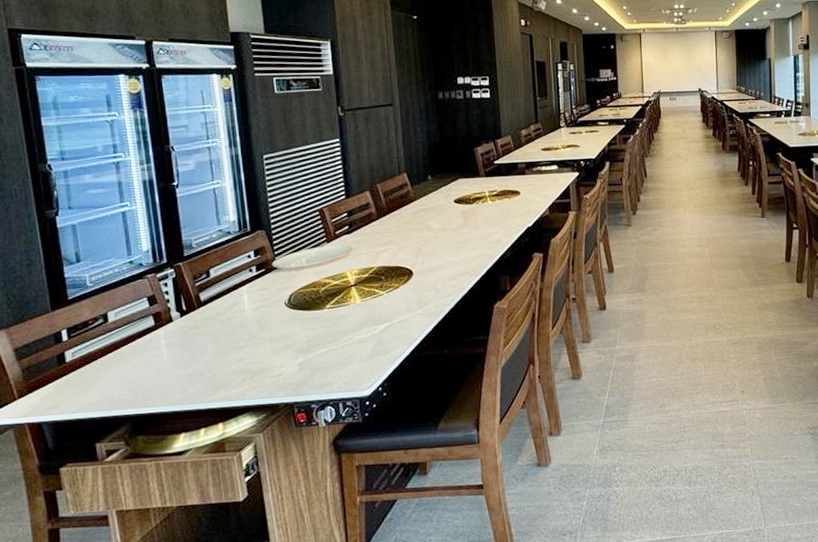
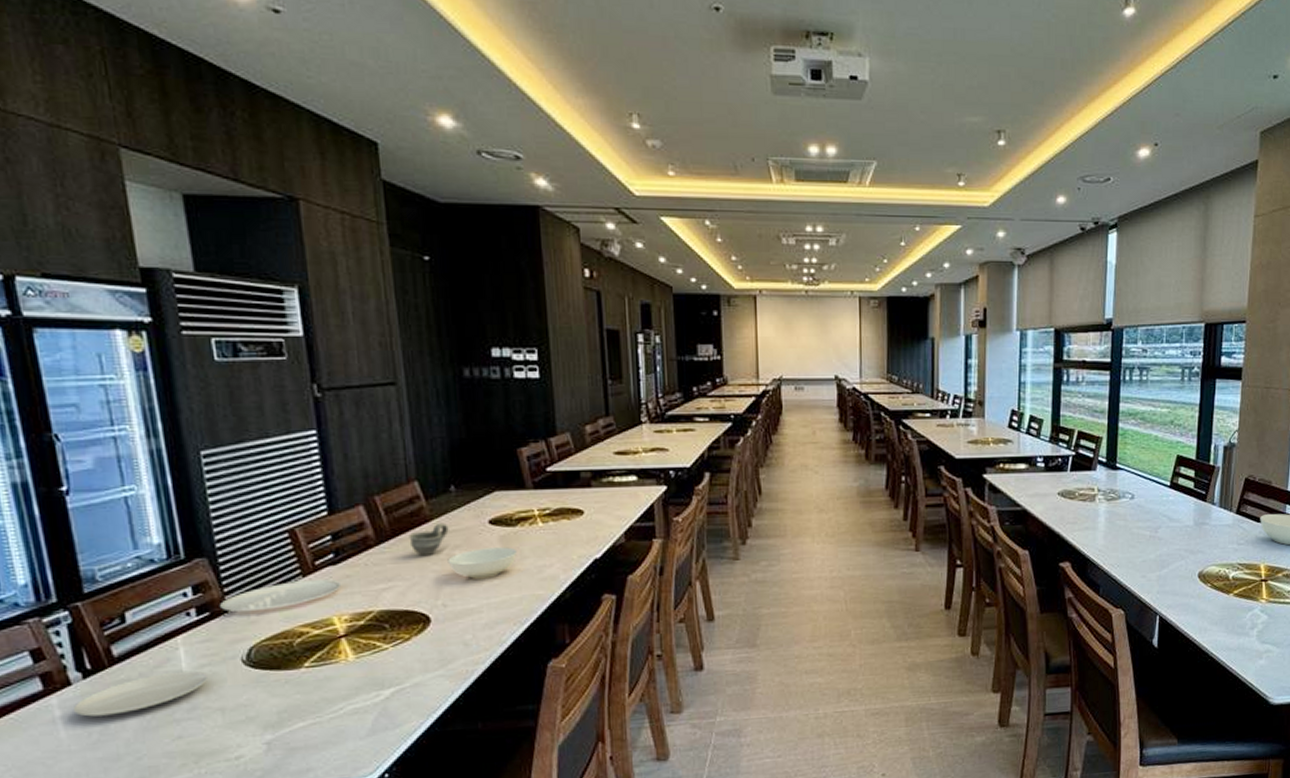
plate: none [173,311,263,345] -> present [72,670,209,717]
cup: none [399,202,427,227] -> present [408,522,449,557]
bowl: none [425,219,473,243] -> present [447,547,517,579]

